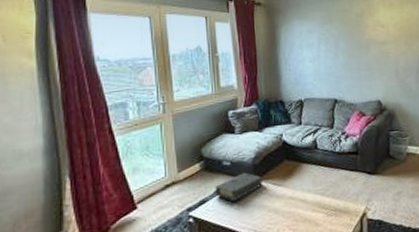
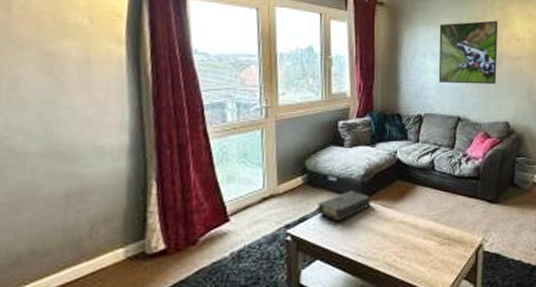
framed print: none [312,11,366,70] -> present [438,20,498,84]

